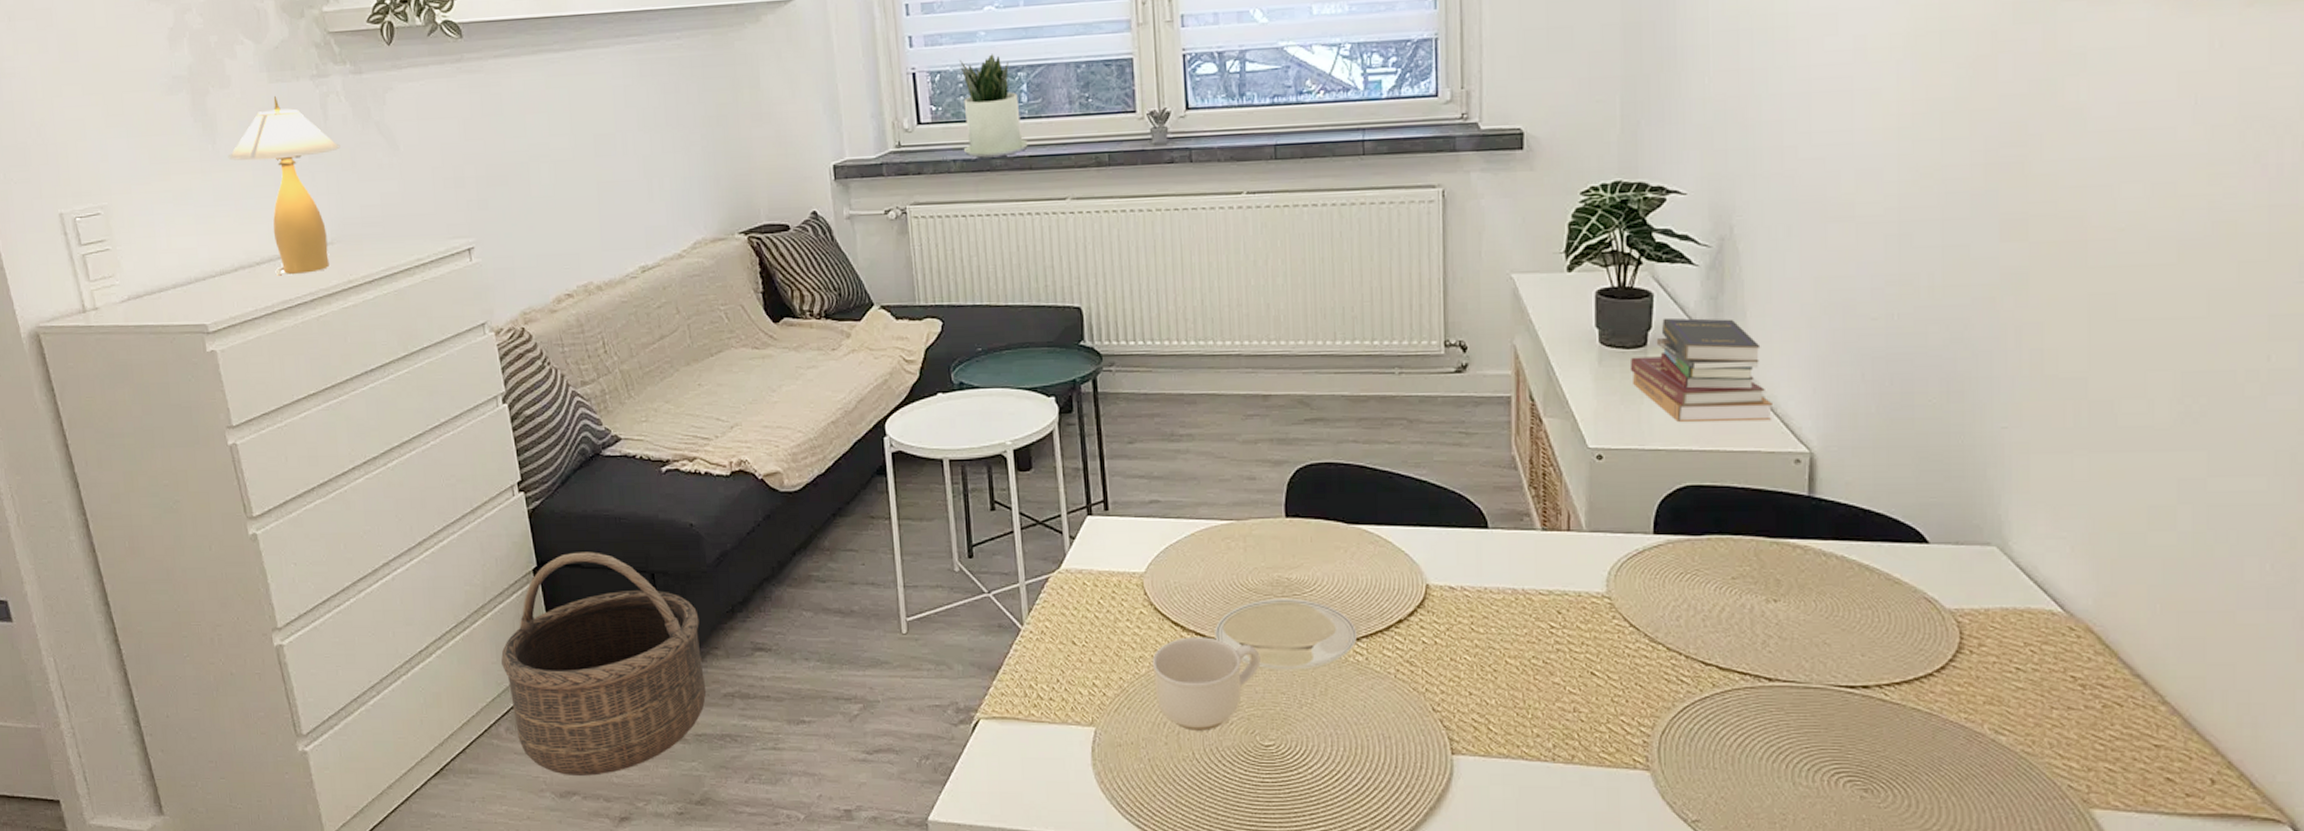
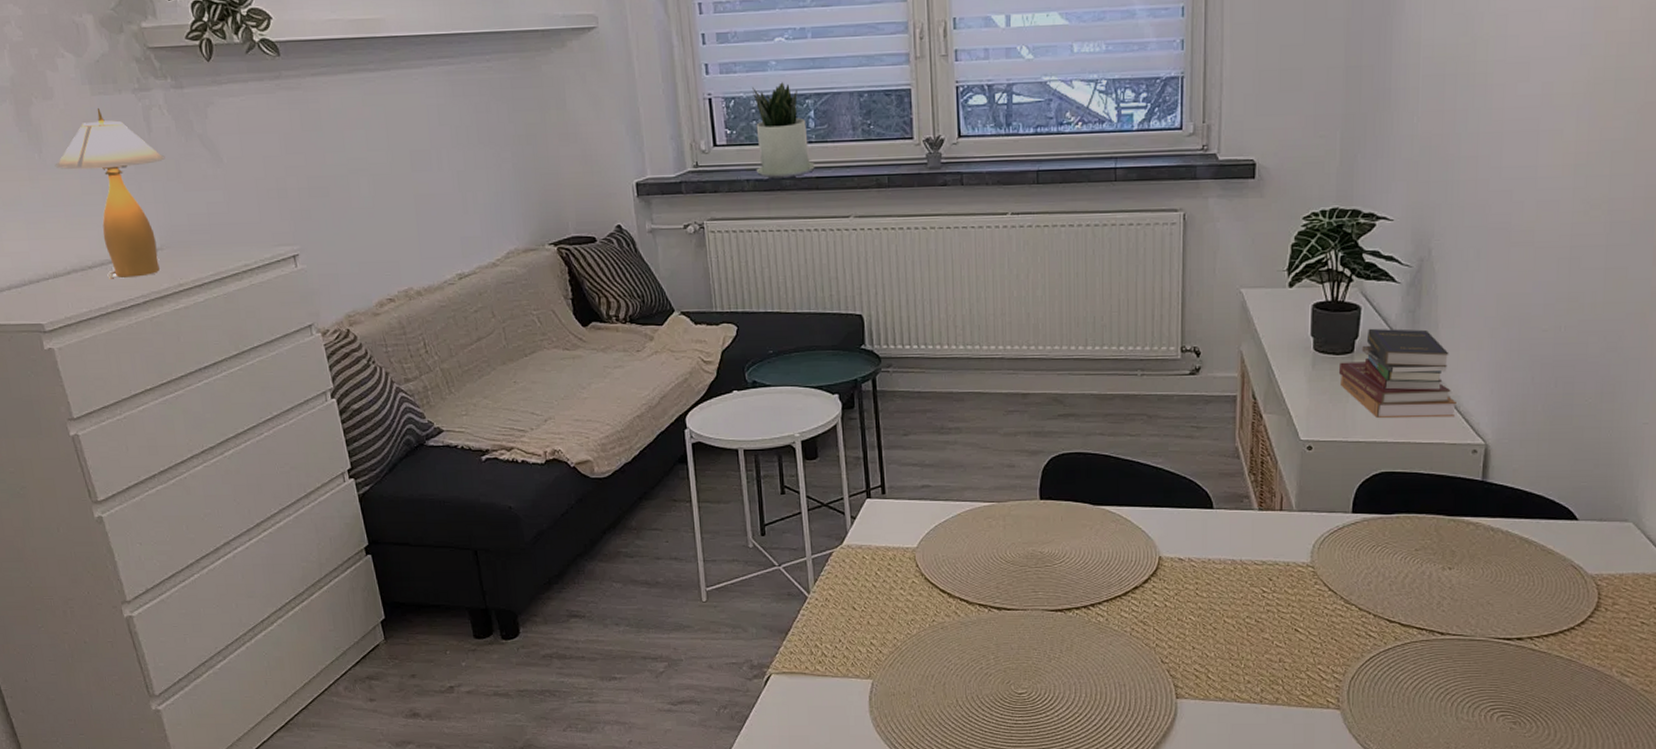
basket: present [501,552,707,776] -> none [338,531,527,727]
teacup: present [1152,637,1261,731] -> none [922,602,1016,682]
plate: present [1214,599,1358,671] -> none [977,569,1100,631]

